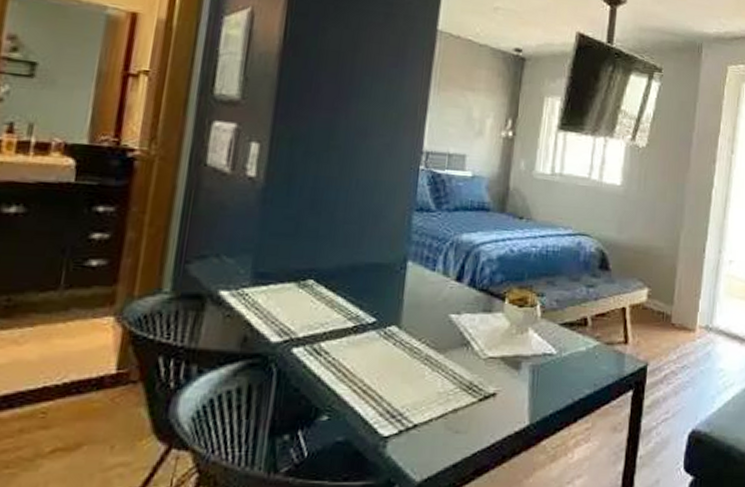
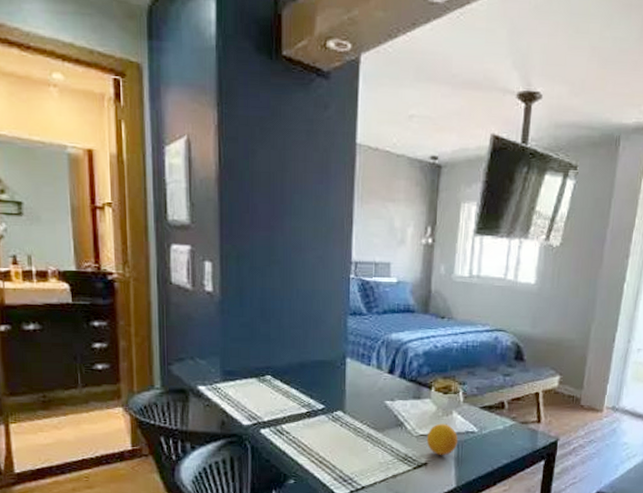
fruit: none [496,343,534,384] -> present [426,423,458,456]

